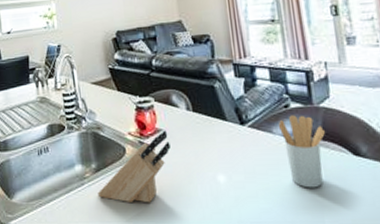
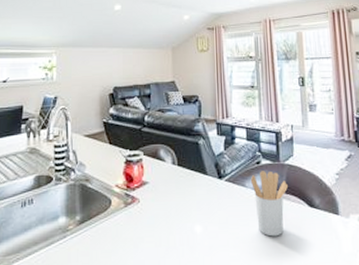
knife block: present [97,130,171,203] -> none [79,183,154,255]

